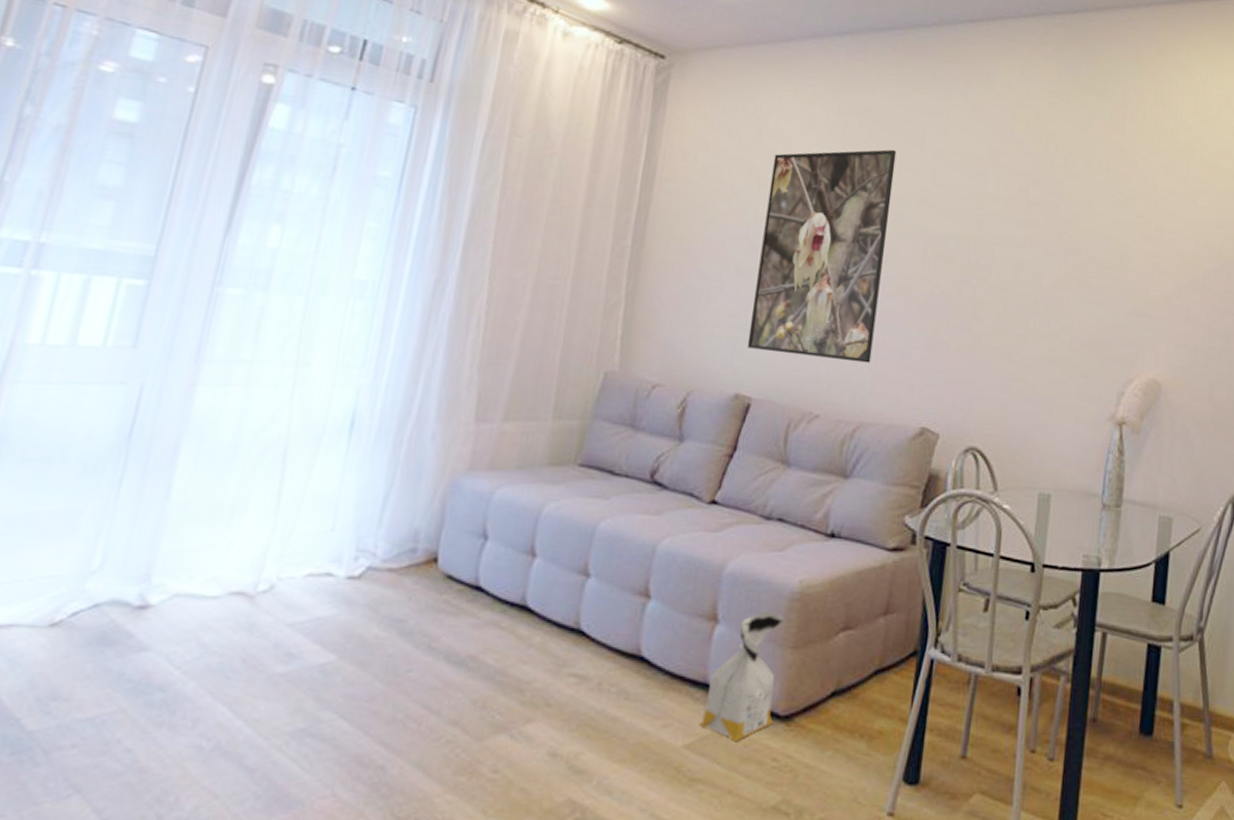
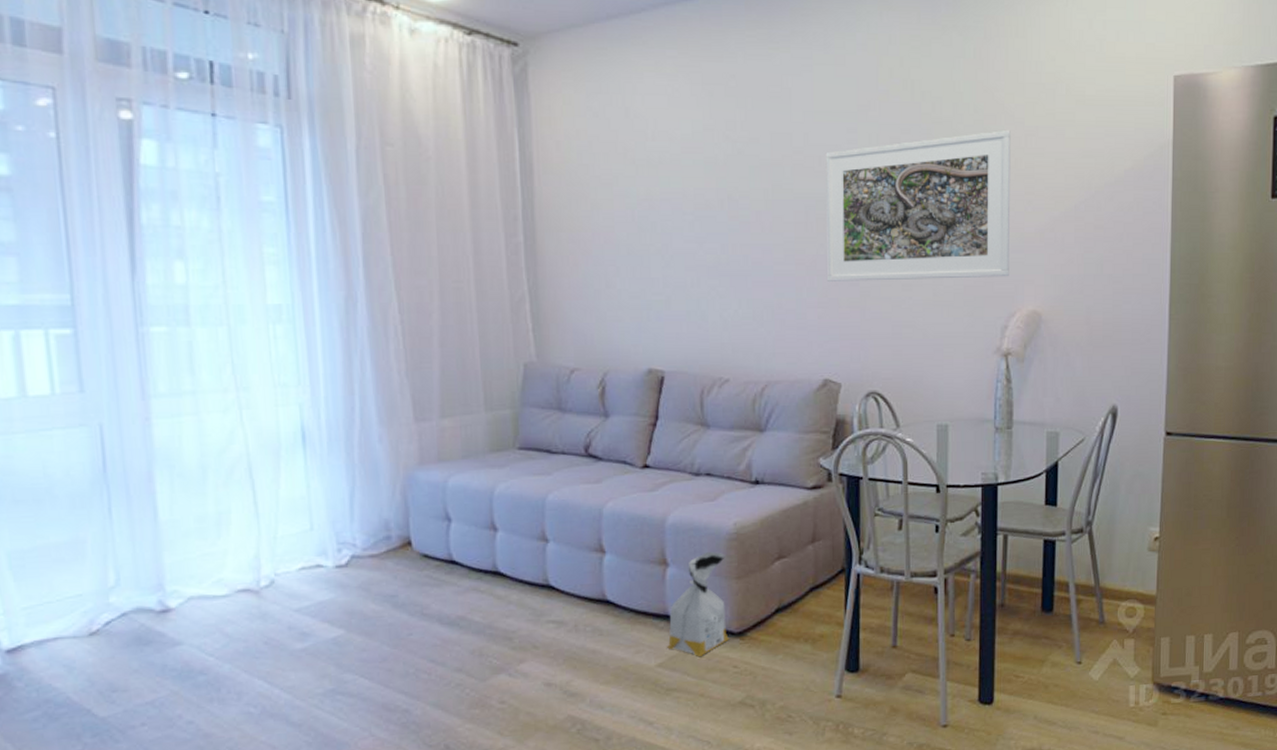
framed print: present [747,149,897,363] -> none [646,115,769,327]
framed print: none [937,191,1142,340] -> present [825,129,1011,281]

